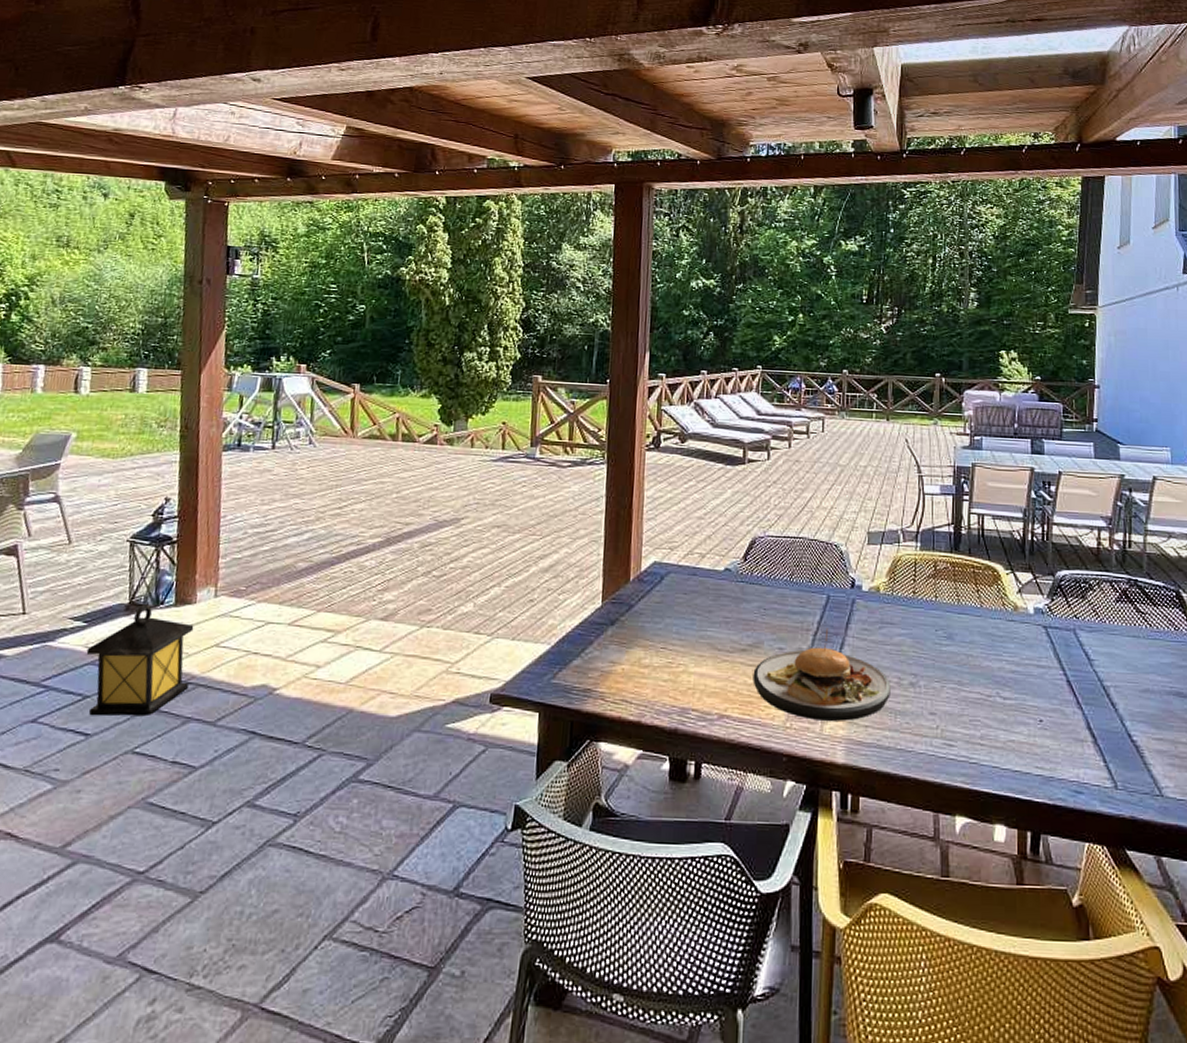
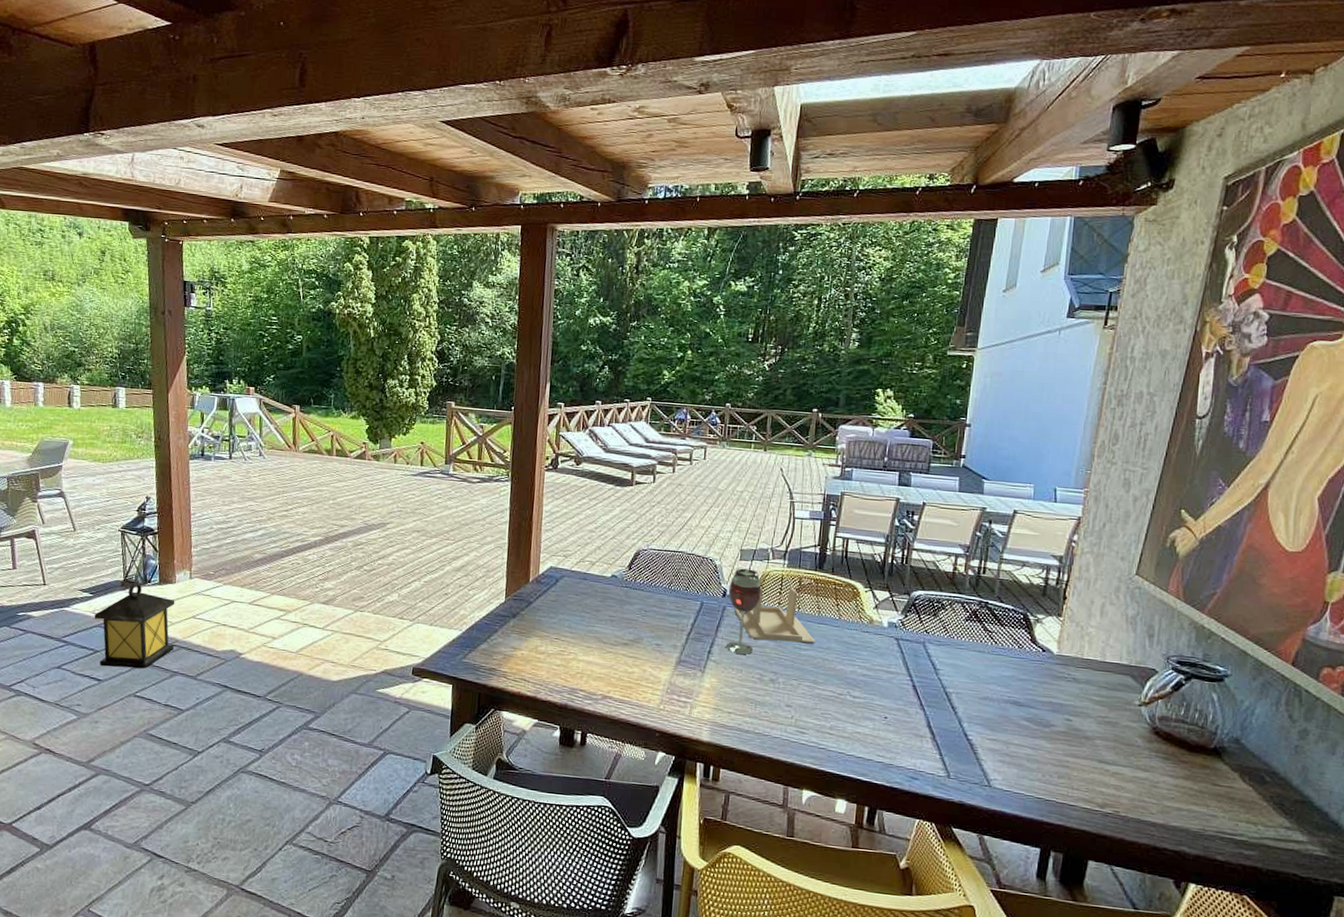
plate: present [753,628,891,721] -> none [633,629,753,708]
wineglass: none [857,553,894,654] -> present [726,568,762,654]
napkin holder: none [865,574,956,638] -> present [734,588,815,644]

